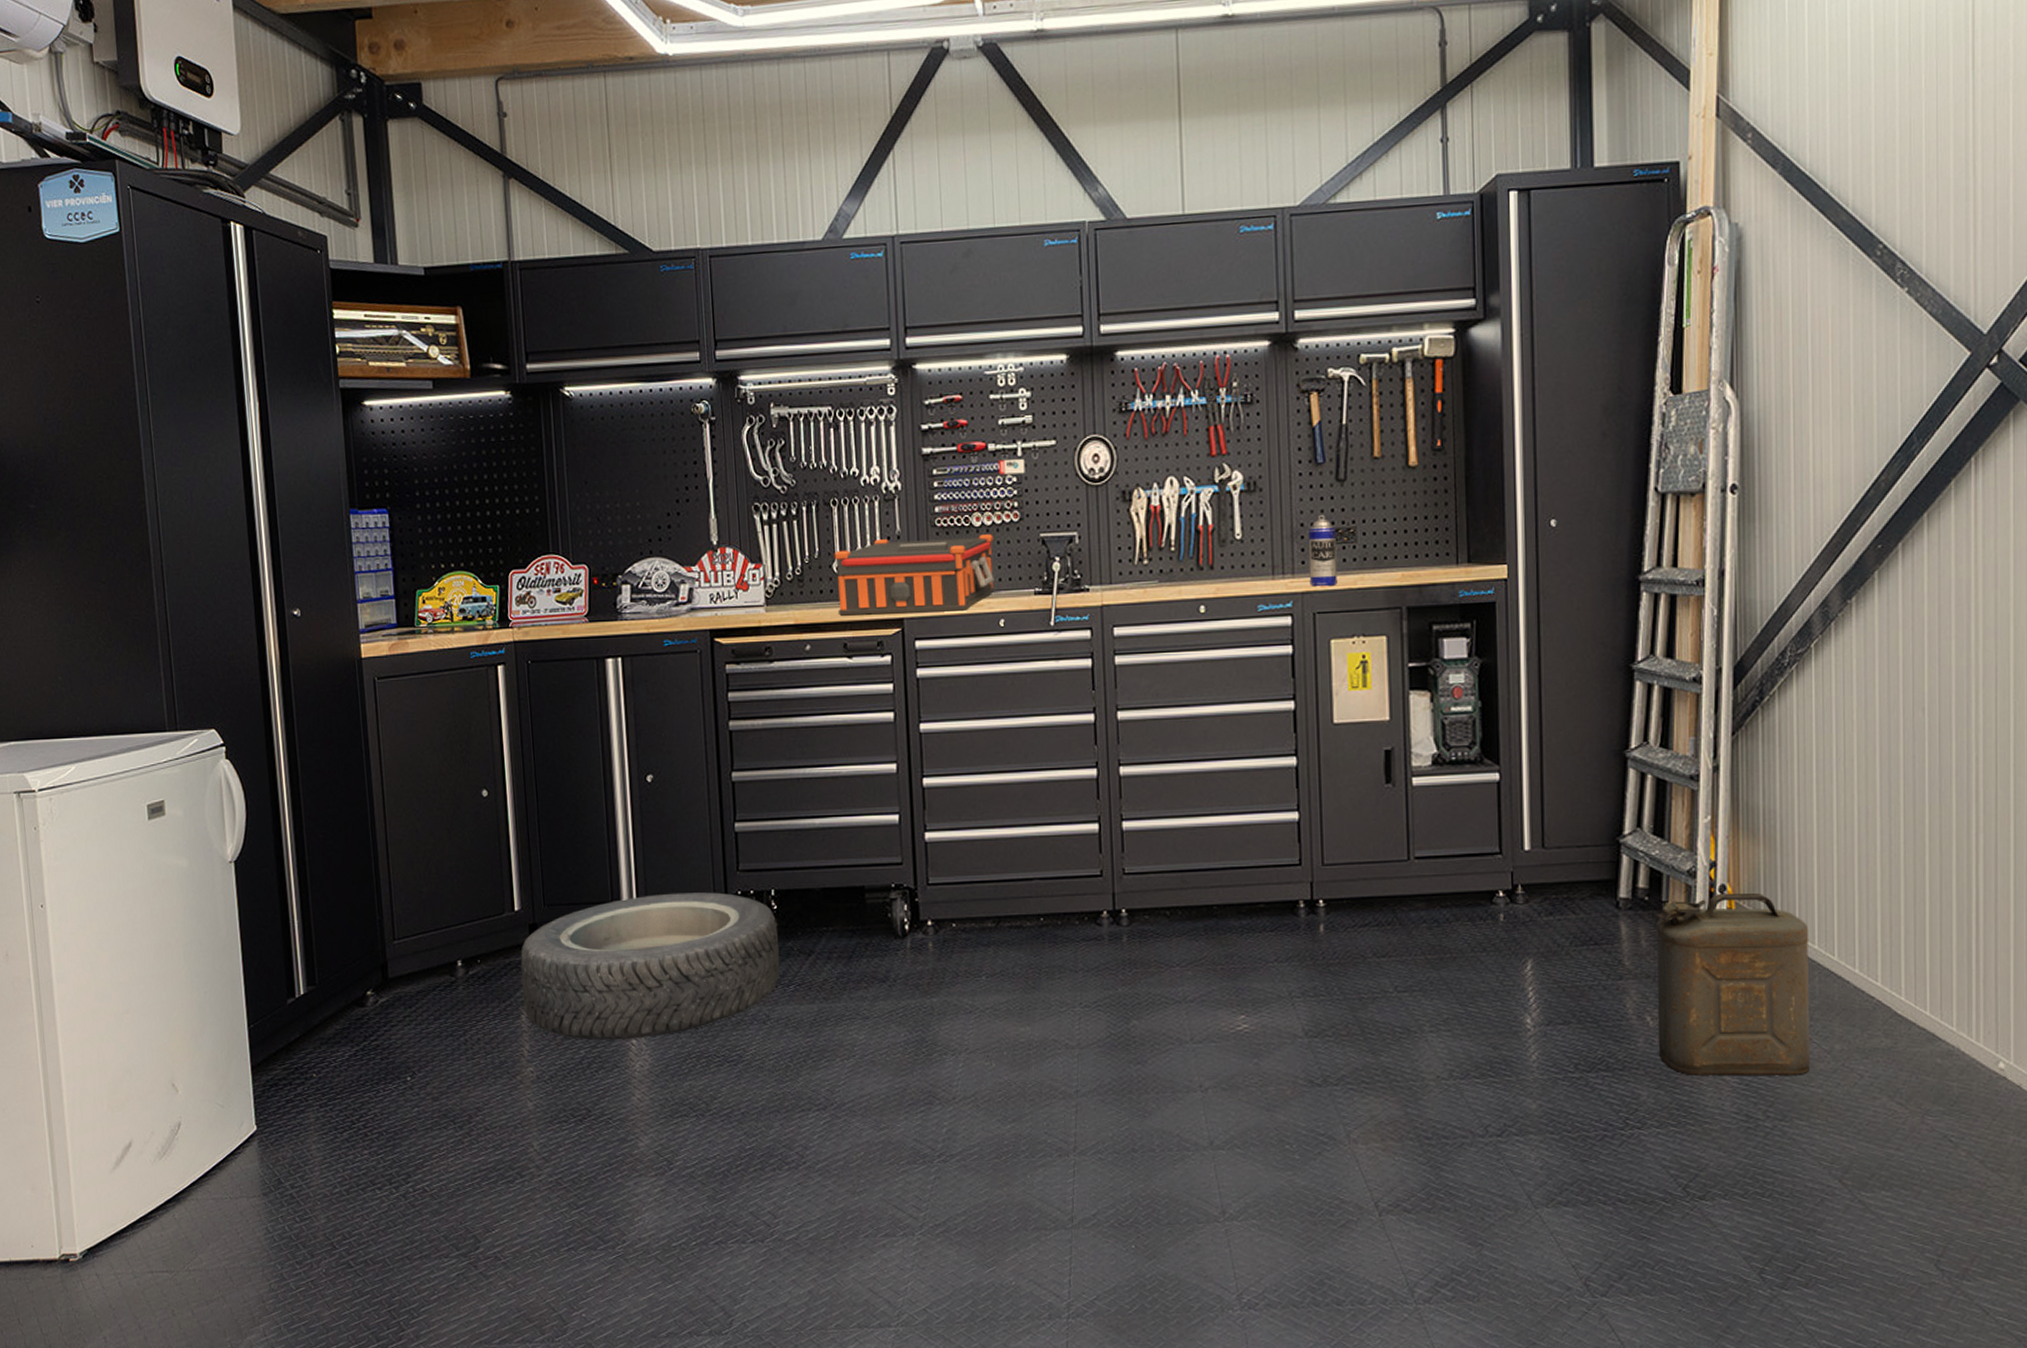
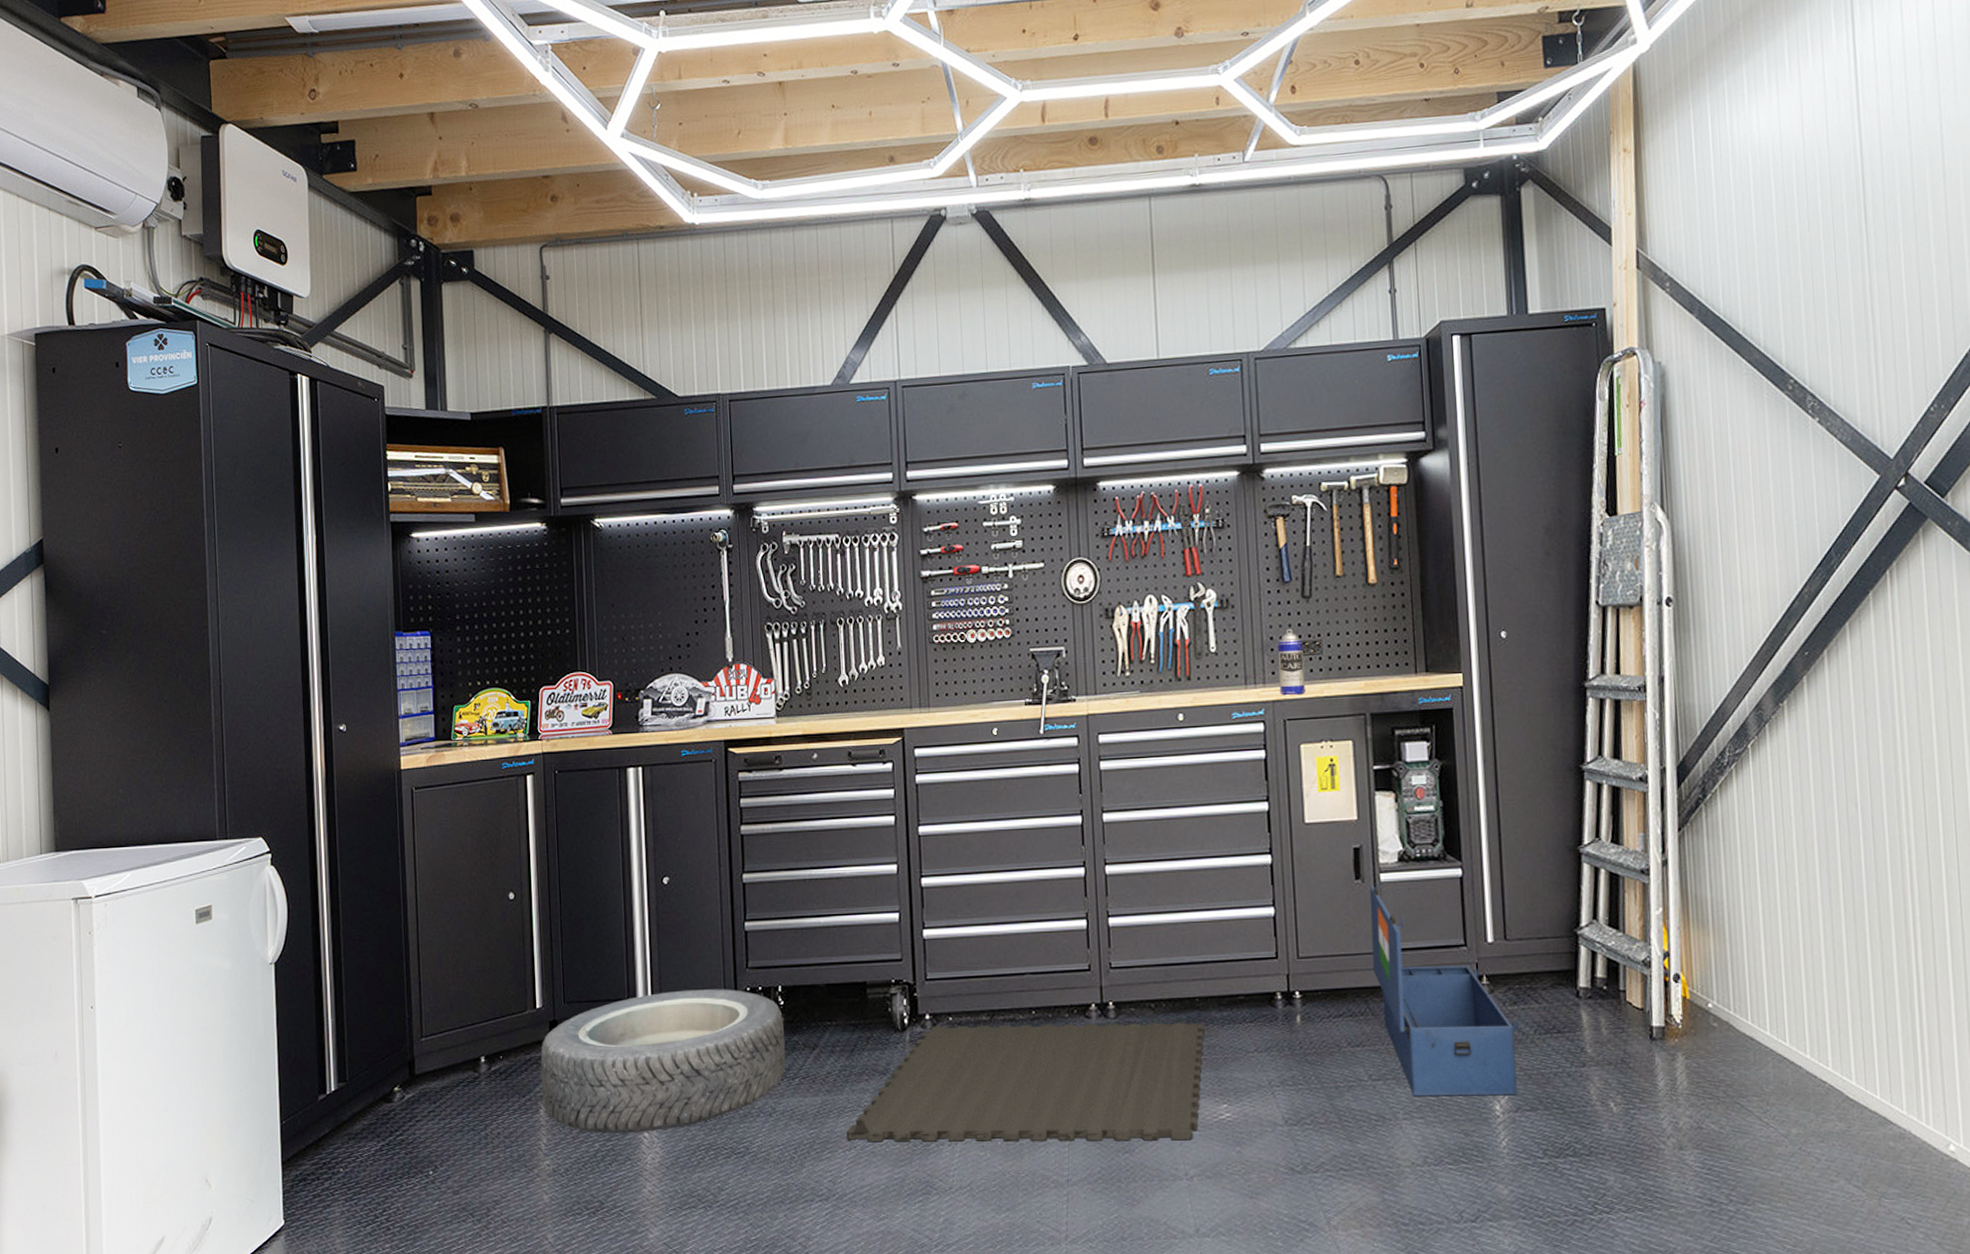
toolbox: present [834,459,1025,616] -> none [840,580,1016,726]
floor mat: none [845,930,1222,1052] -> present [847,1022,1205,1143]
tool box: none [1400,784,1554,1009] -> present [1369,880,1519,1097]
jerry can: present [1655,892,1810,1075] -> none [1614,981,1768,1160]

